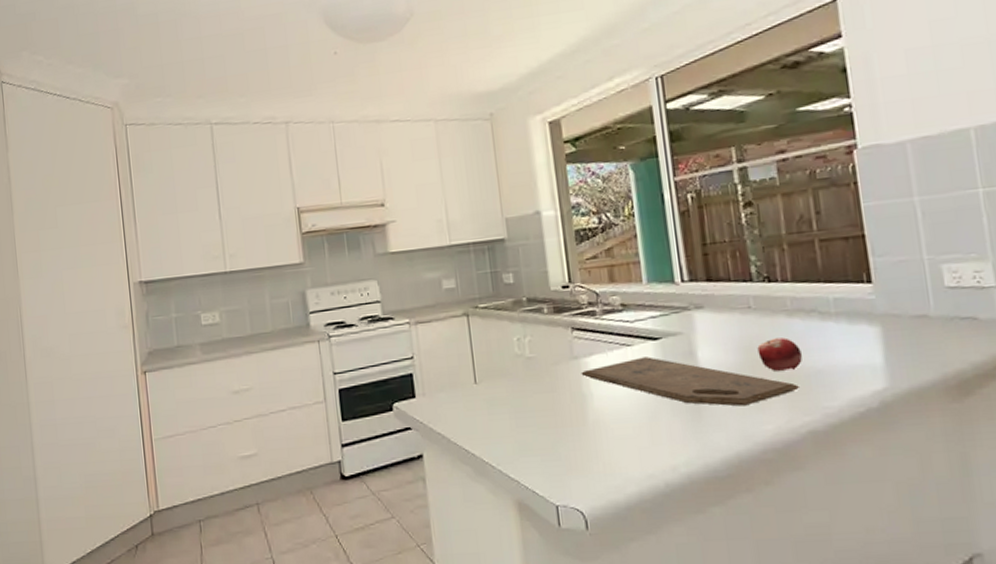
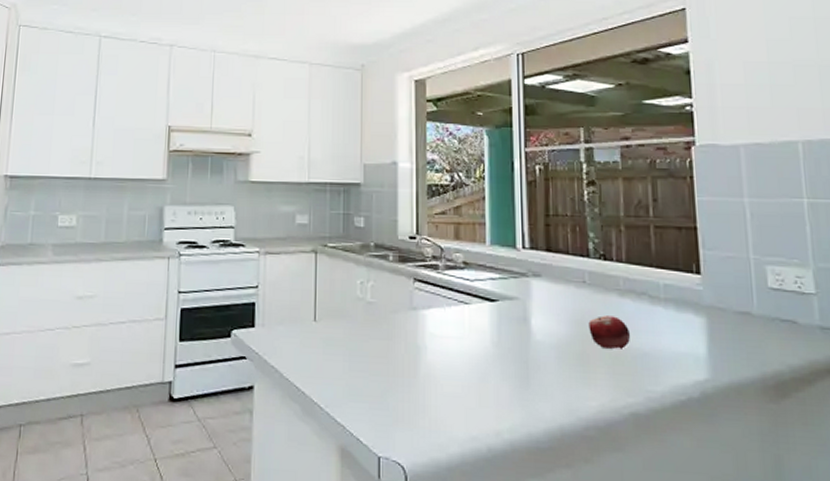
cutting board: present [581,356,801,406] -> none [418,317,626,379]

